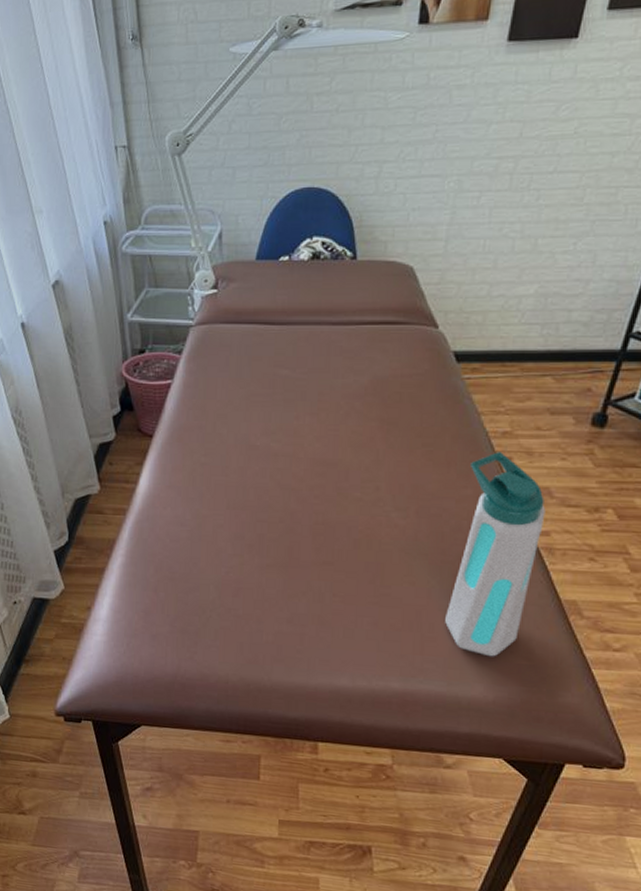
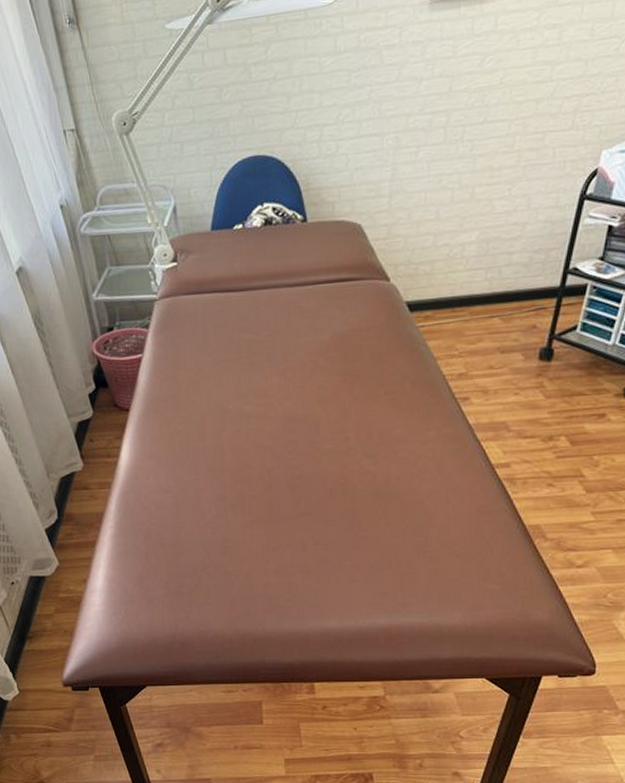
water bottle: present [445,452,546,657] -> none [421,393,504,585]

